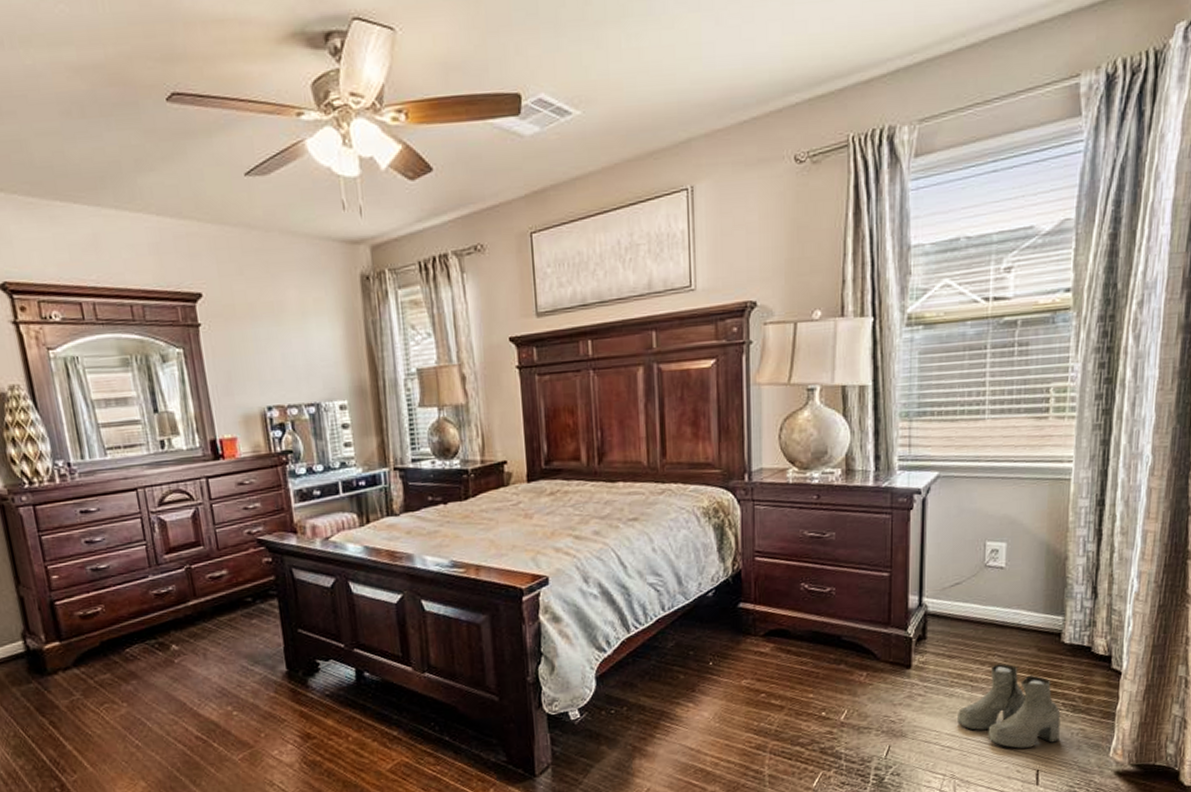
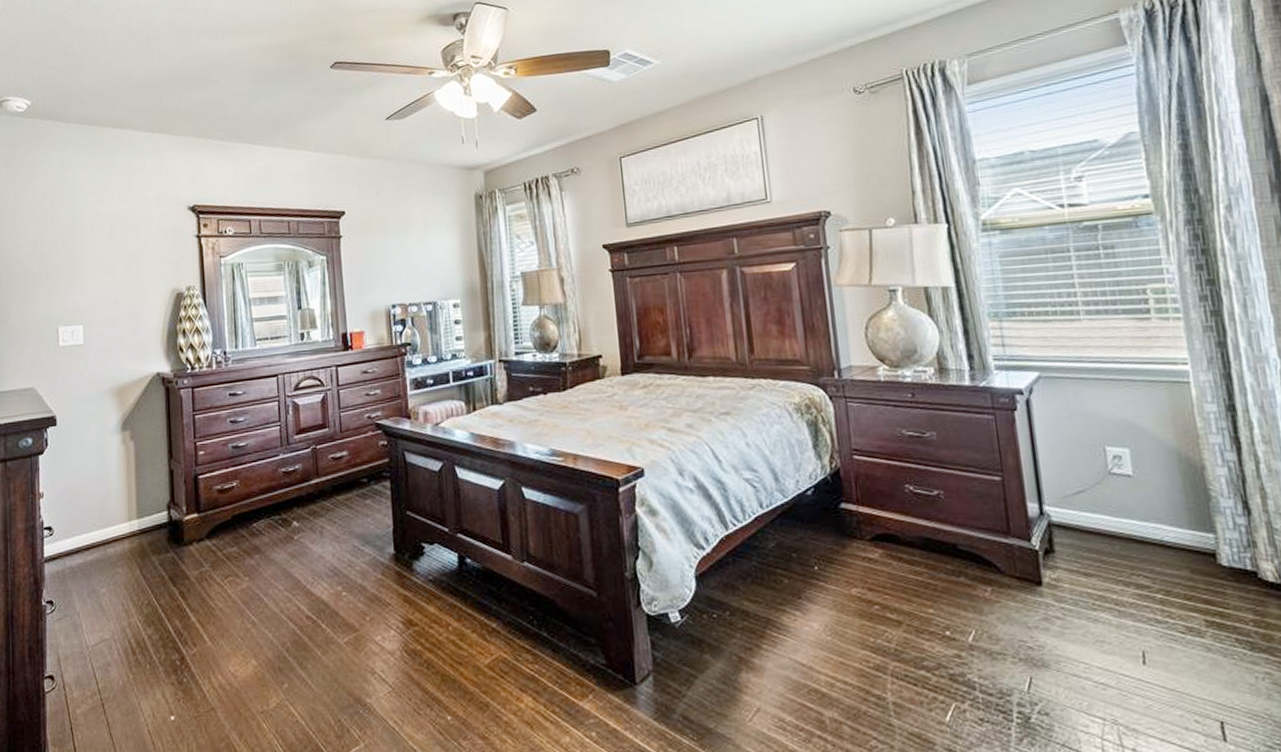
boots: present [957,663,1061,749] -> none [1107,586,1242,694]

